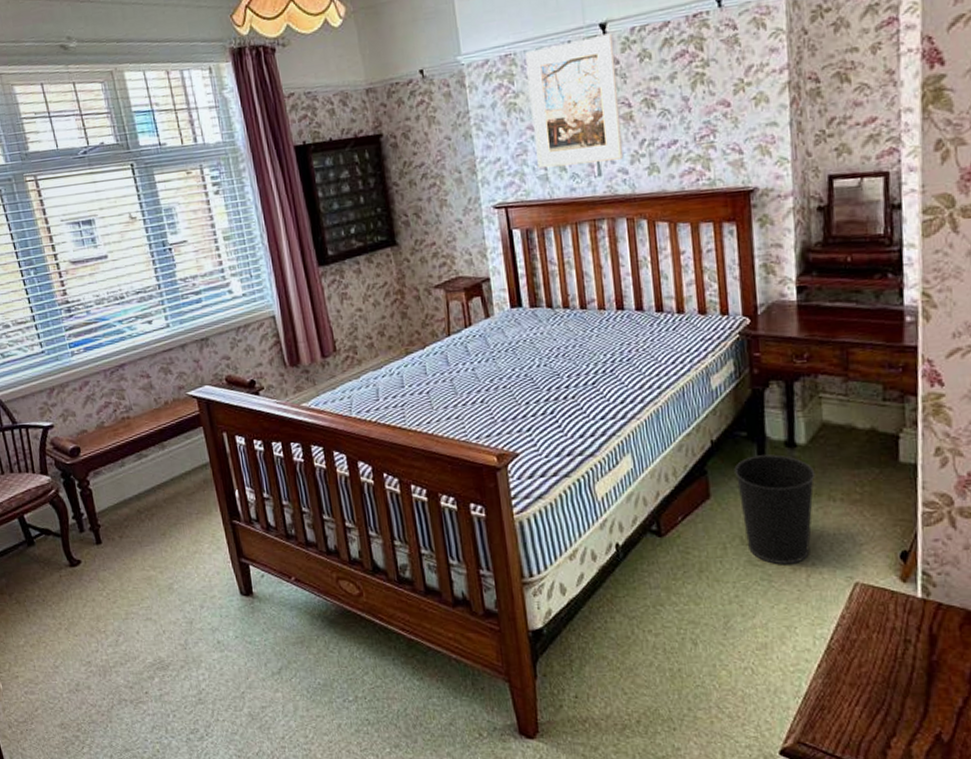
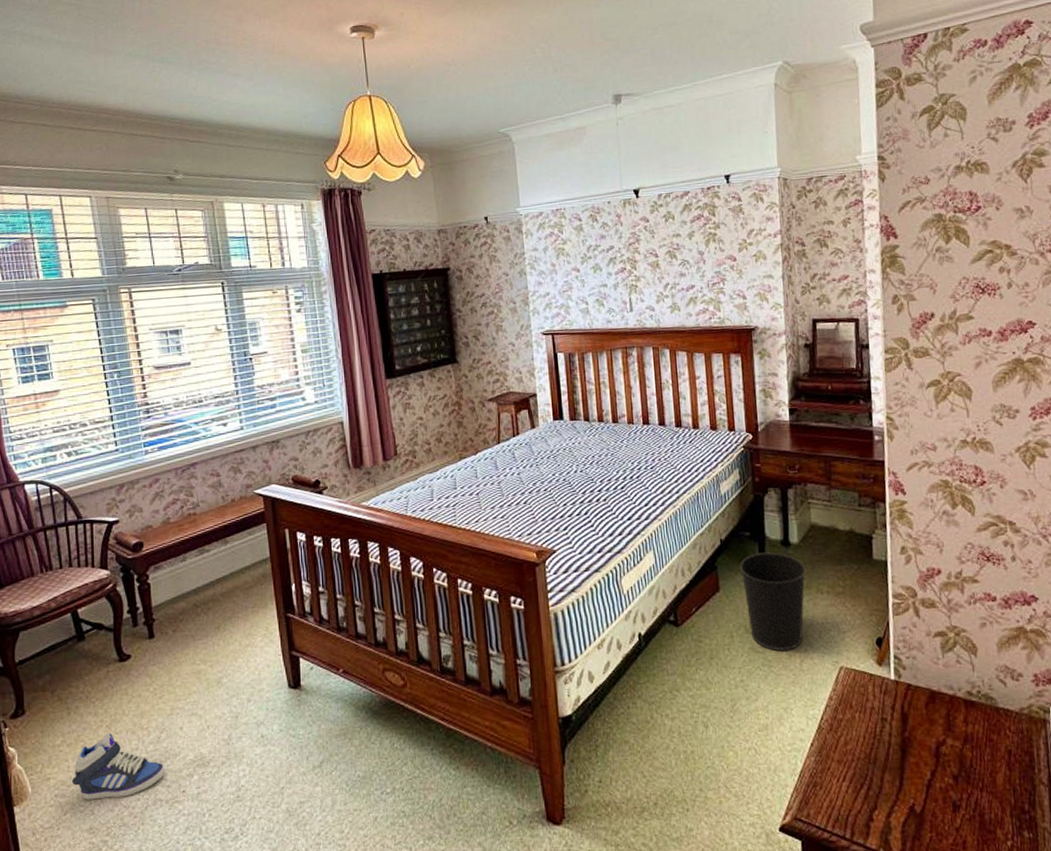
sneaker: none [38,635,127,698] -> present [71,733,165,800]
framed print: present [525,33,624,169] -> none [573,197,651,303]

